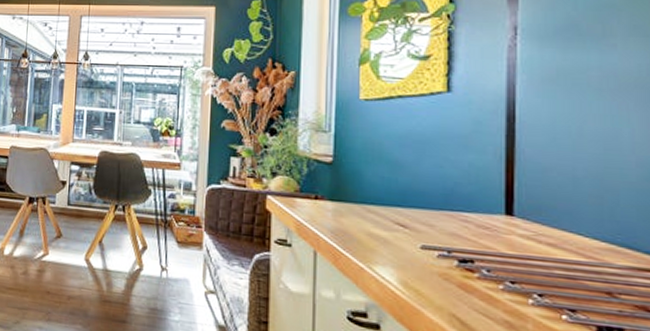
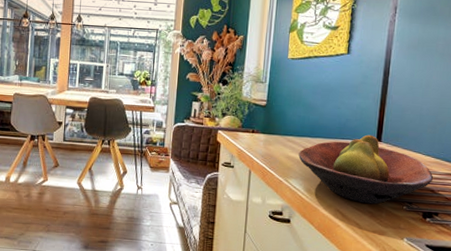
fruit bowl: none [385,205,607,310] -> present [298,134,433,204]

